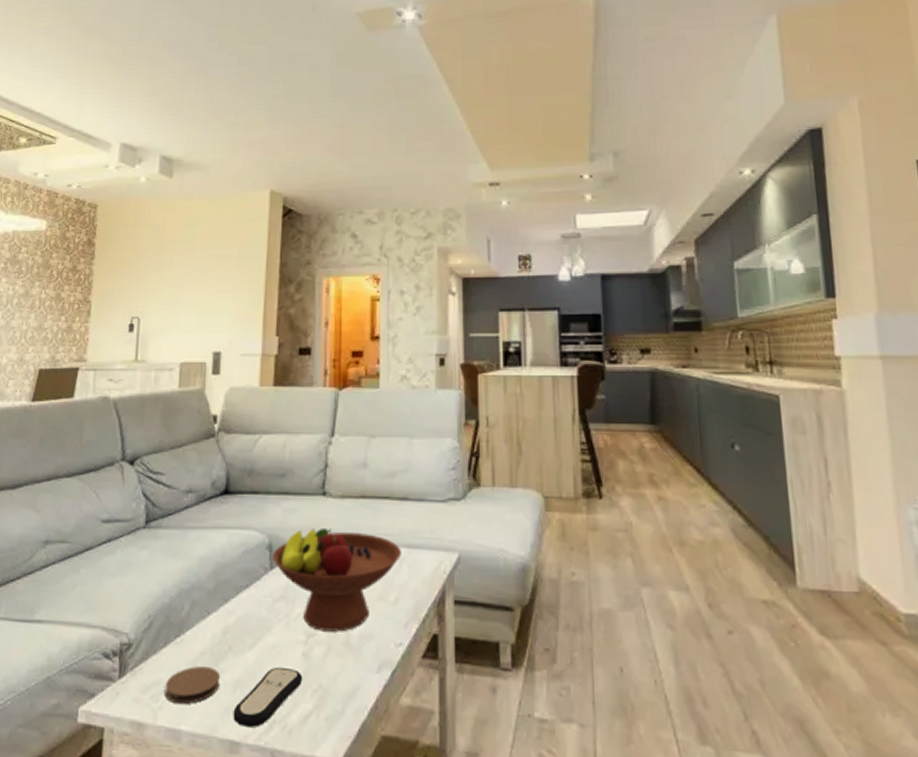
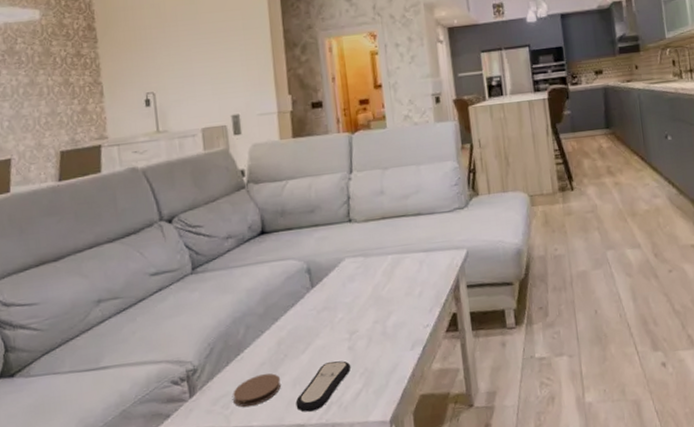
fruit bowl: present [272,527,401,632] -> none [311,246,421,328]

